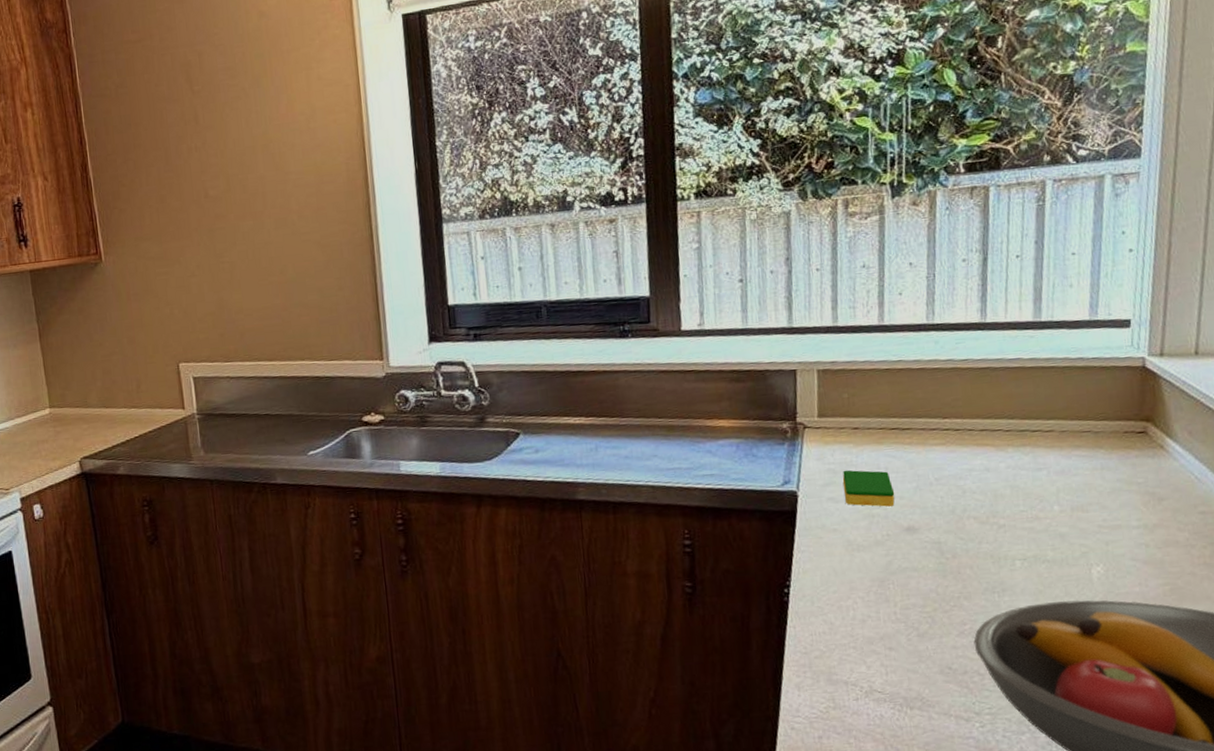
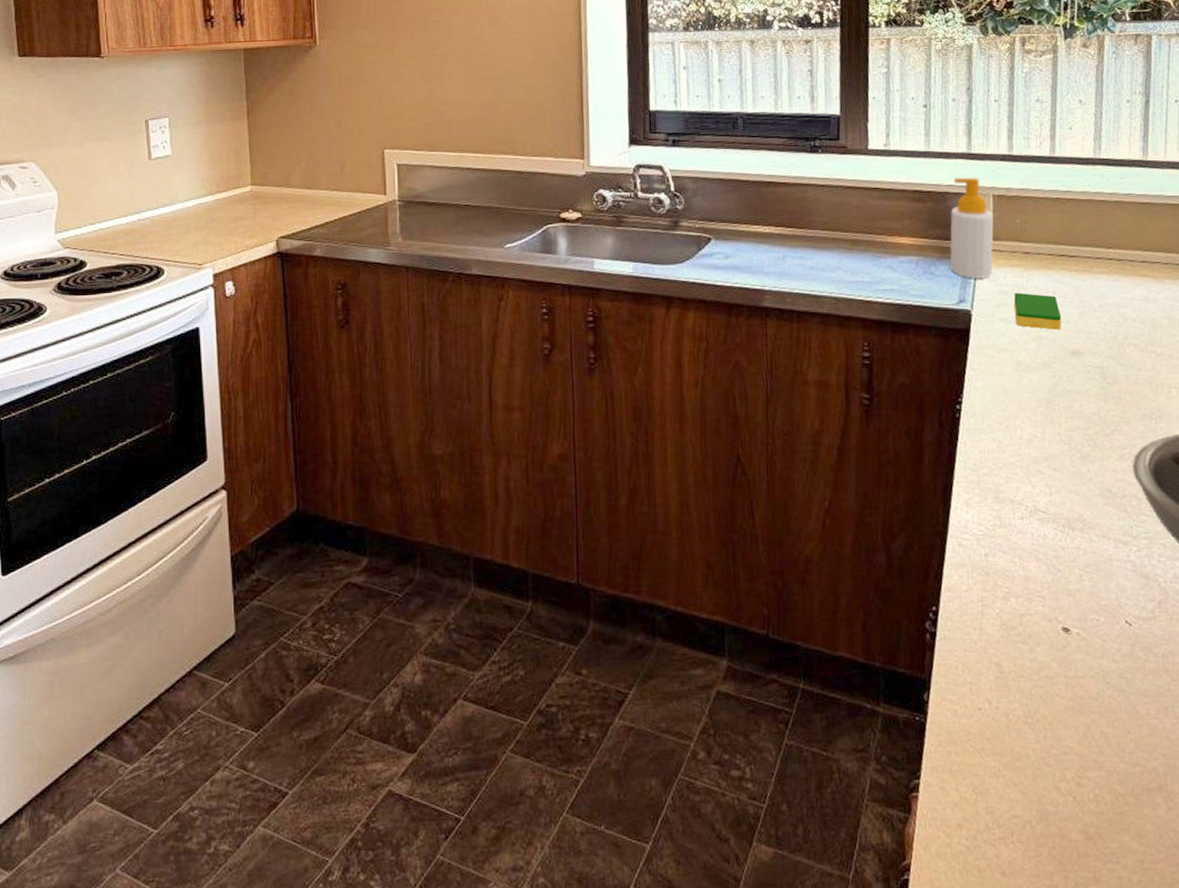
soap bottle: none [772,352,819,459] -> present [950,177,994,279]

